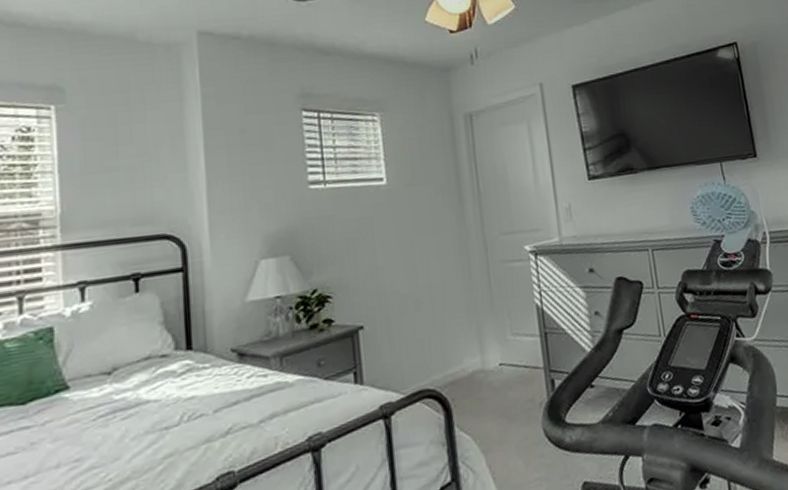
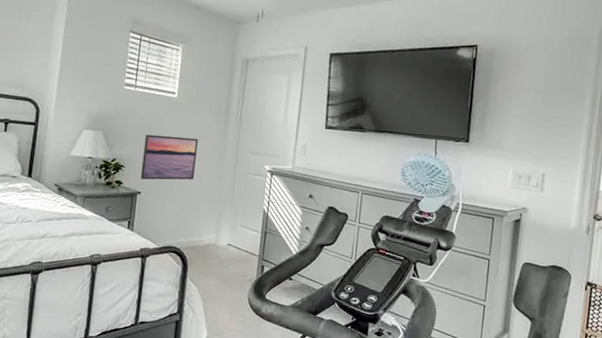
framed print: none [353,233,433,308] -> present [140,134,198,180]

